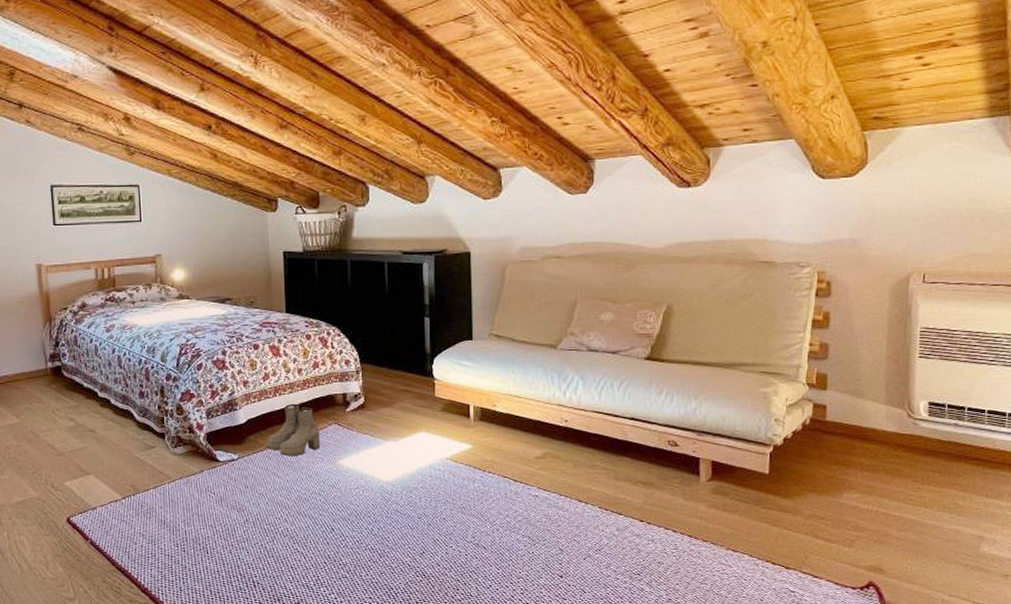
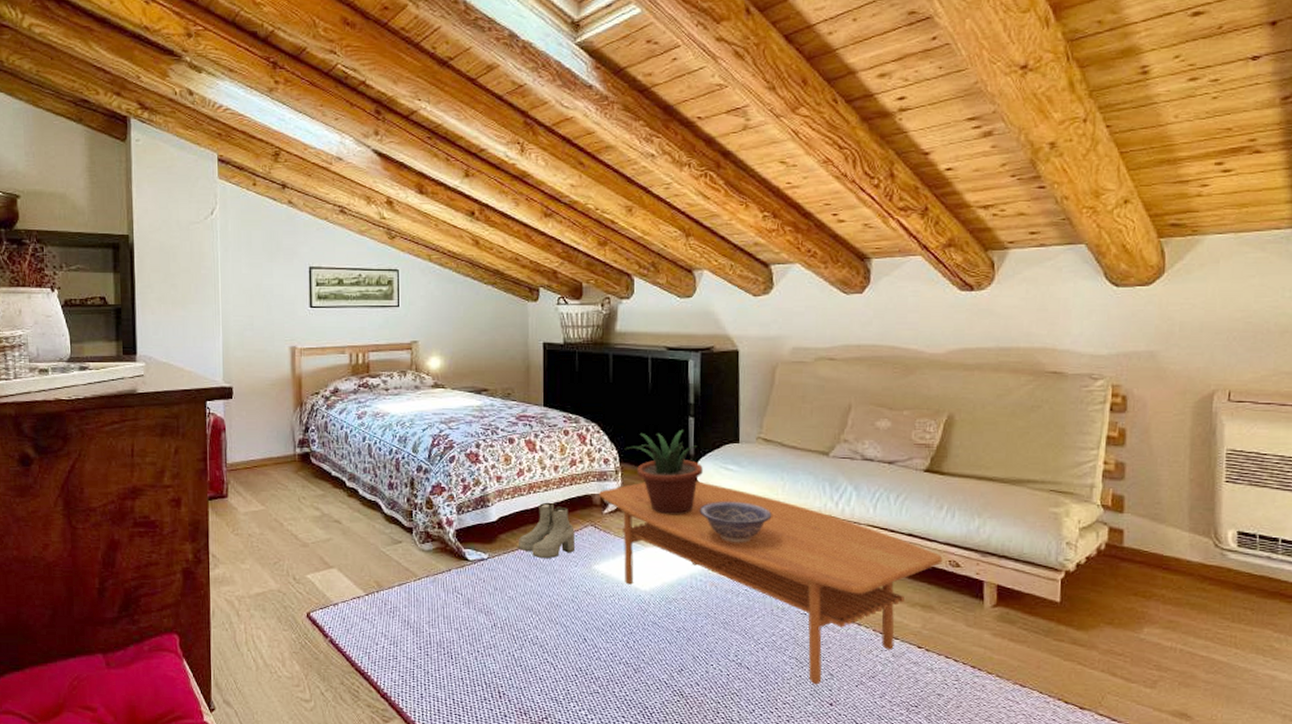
coffee table: none [341,378,663,560] -> present [599,481,943,685]
potted plant: none [364,329,439,411] -> present [624,429,703,515]
decorative bowl: none [436,395,504,434] -> present [699,502,772,543]

